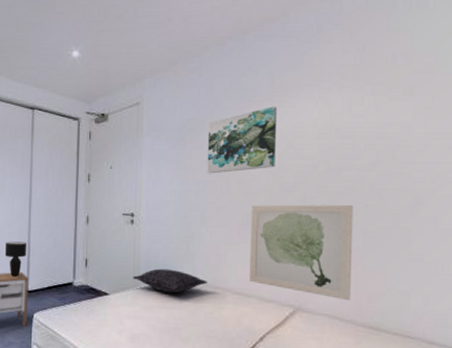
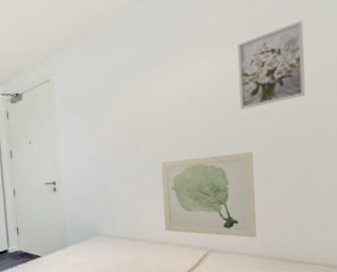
pillow: present [132,268,207,294] -> none [60,228,128,250]
wall art: present [207,106,278,174] -> none [114,69,179,138]
wall art: none [344,71,418,158] -> present [236,21,306,110]

